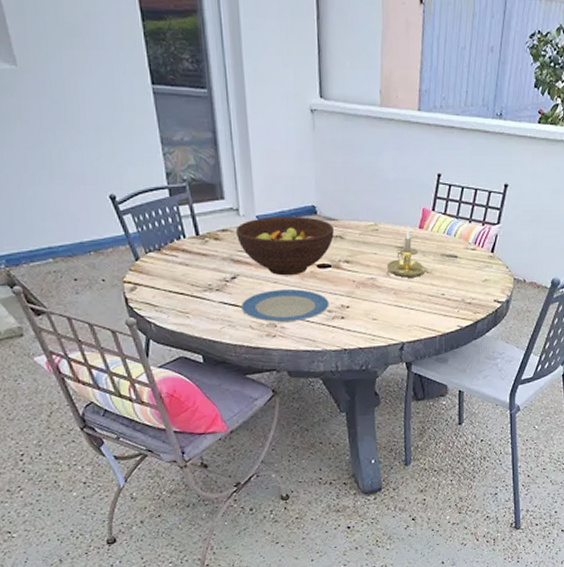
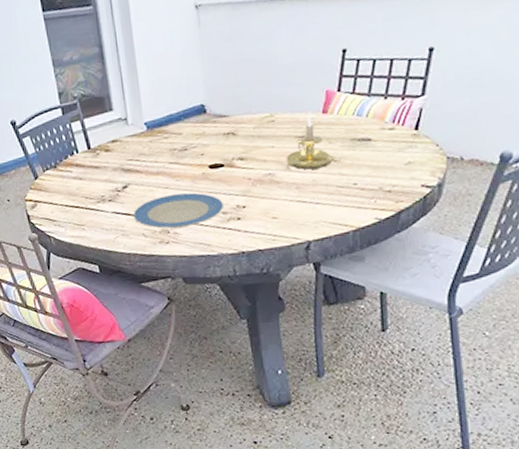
fruit bowl: present [235,216,334,276] -> none [125,117,226,181]

